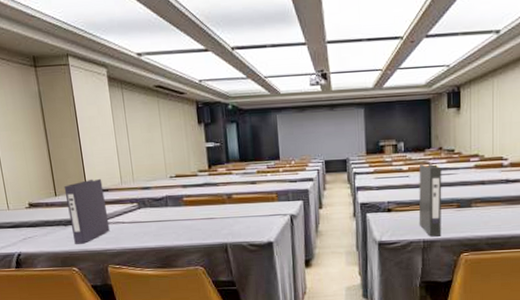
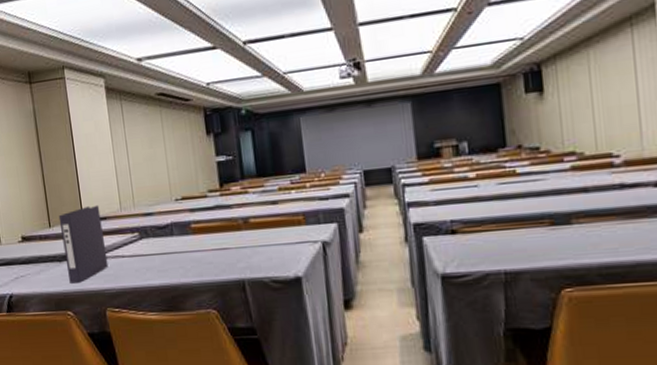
binder: present [418,163,442,237] -> none [490,167,531,267]

